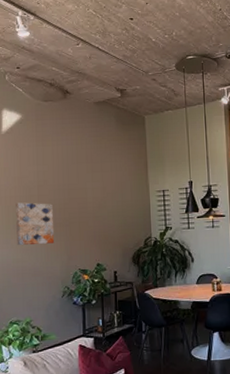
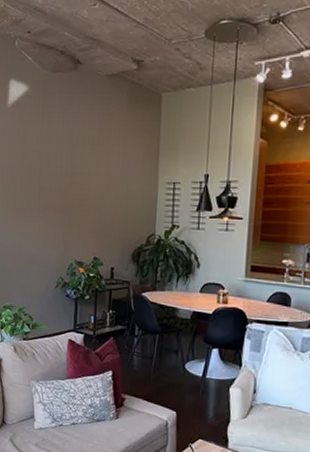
wall art: present [16,202,55,245] -> none [15,183,54,230]

